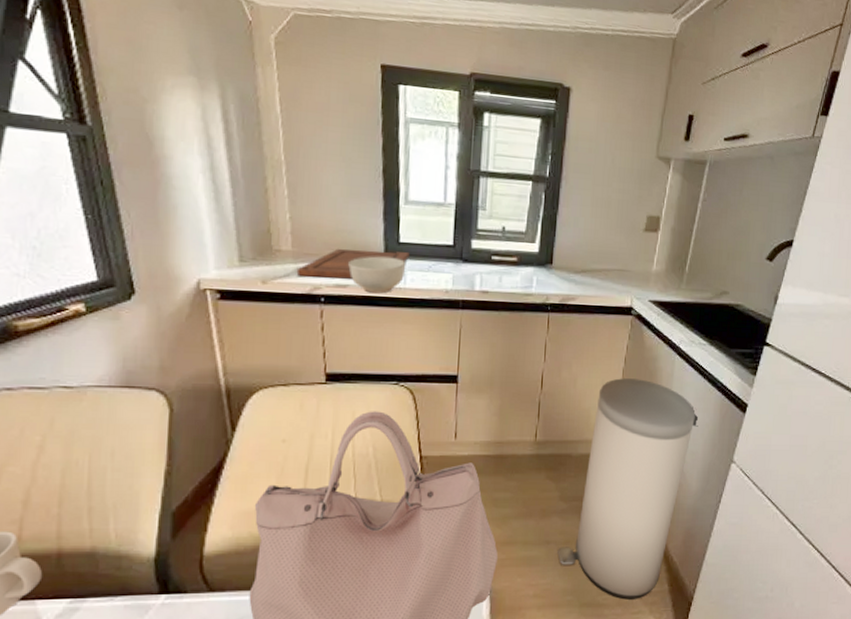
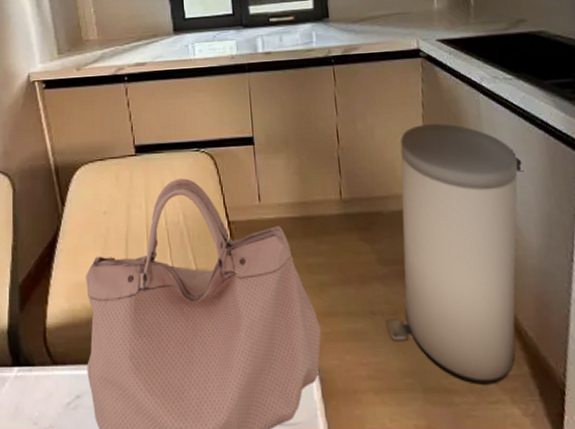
cutting board: present [296,248,410,279] -> none [103,26,196,60]
bowl: present [348,256,406,294] -> none [144,32,194,67]

